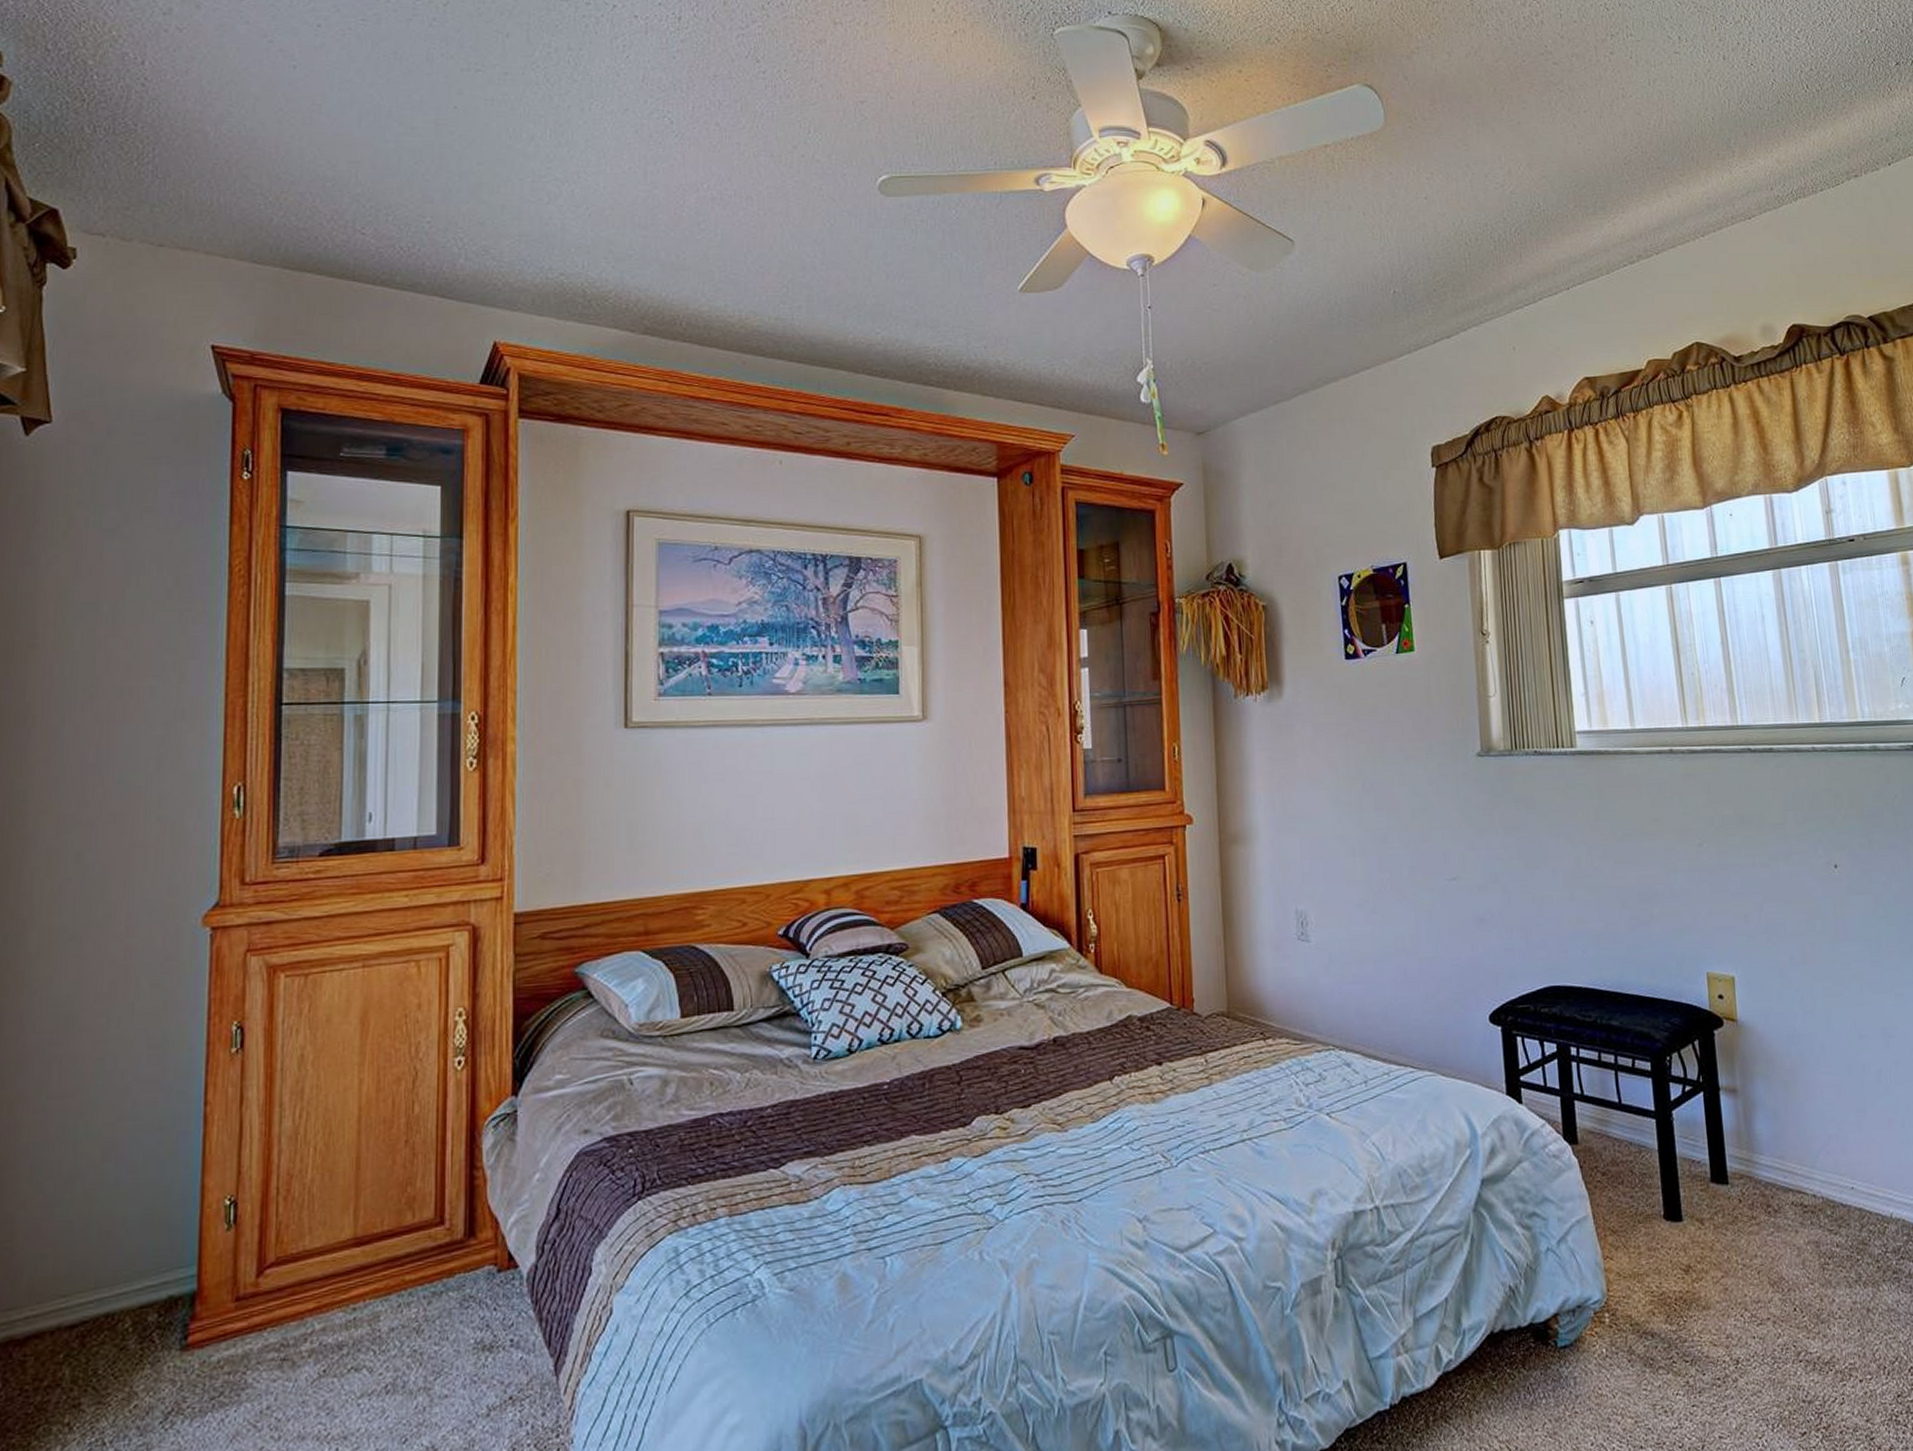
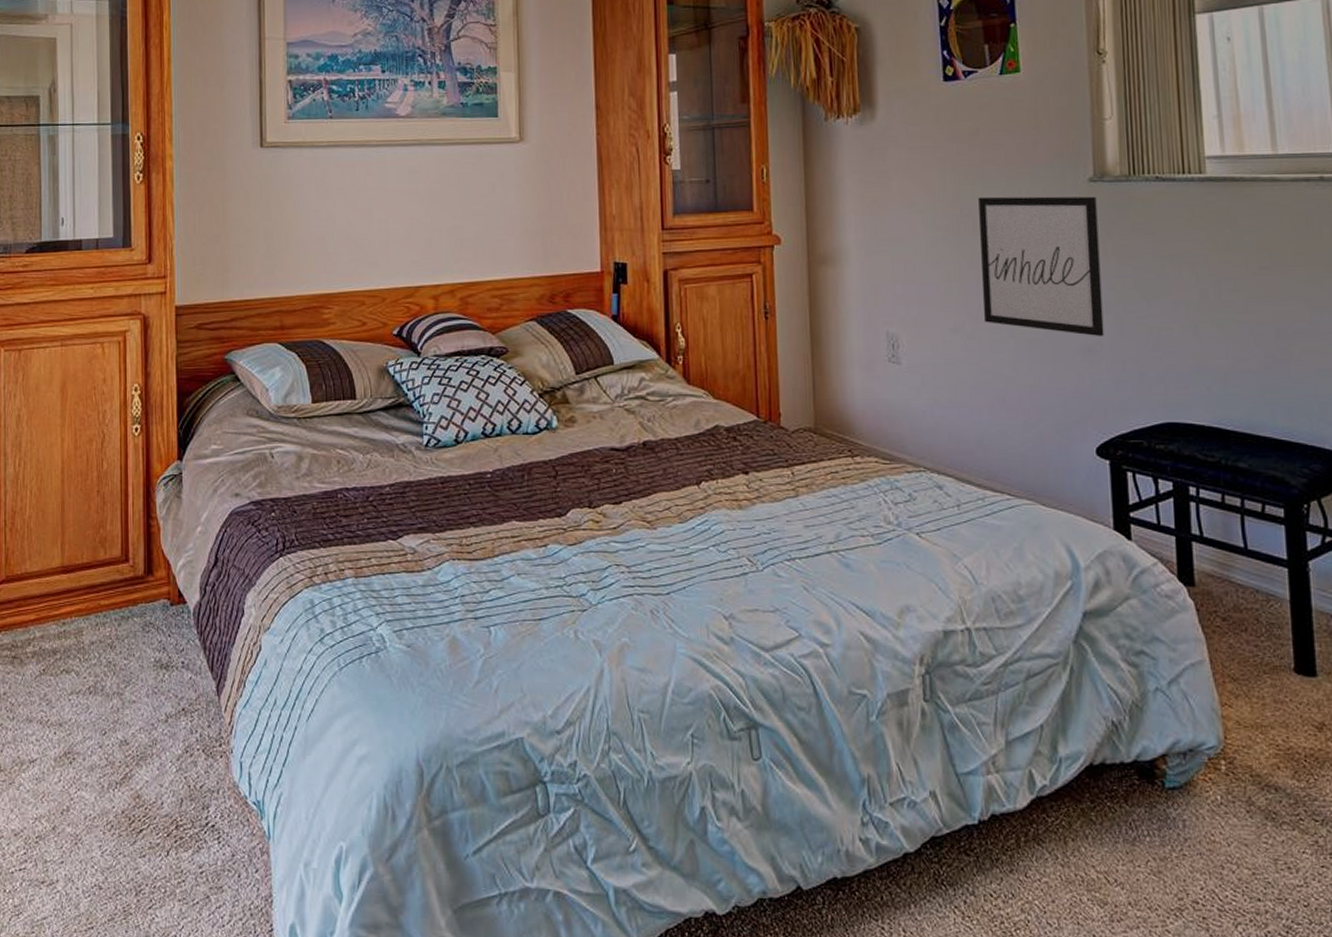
wall art: none [1379,770,1494,907] -> present [978,196,1104,337]

